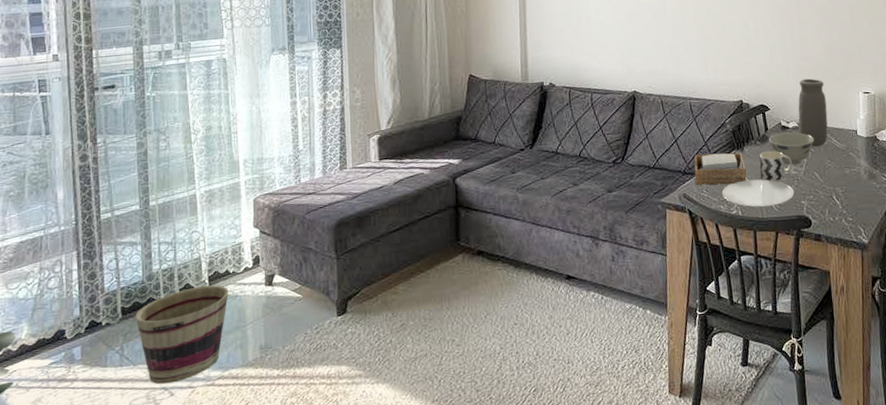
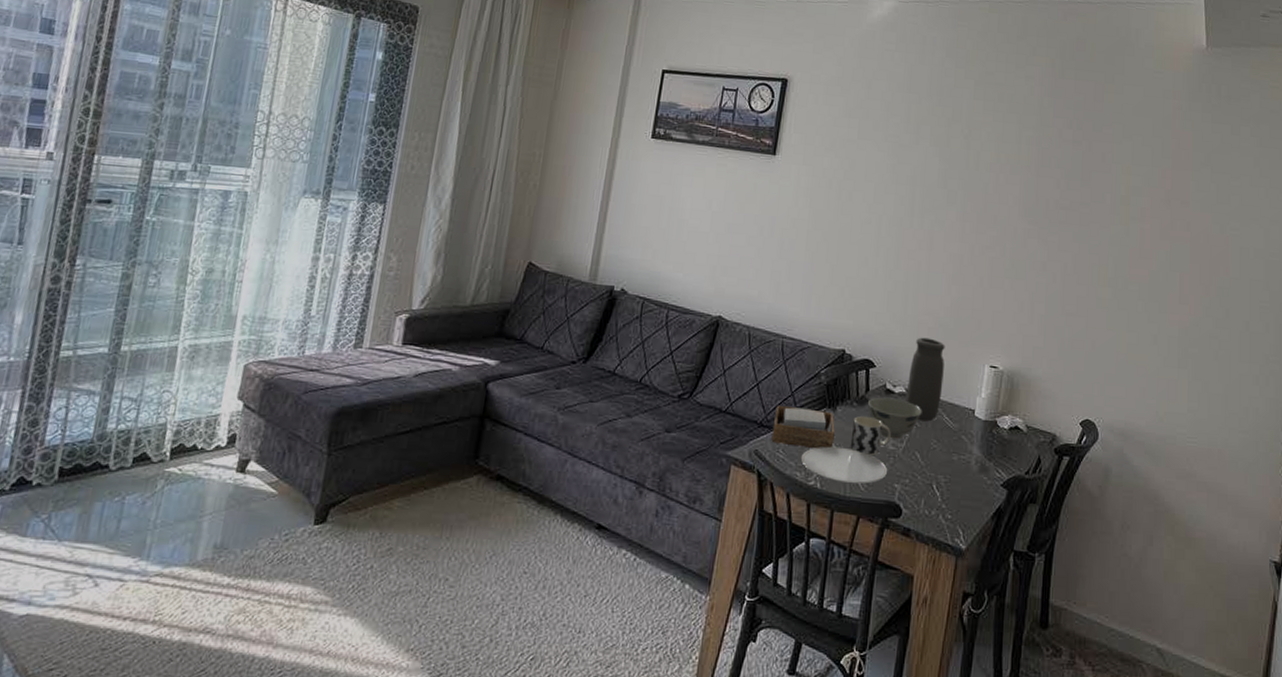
basket: present [135,285,229,385] -> none [73,458,192,571]

